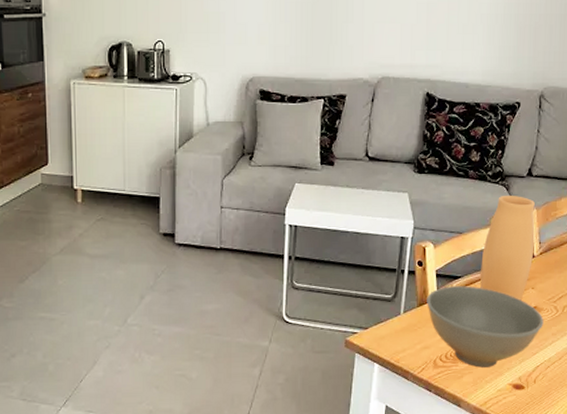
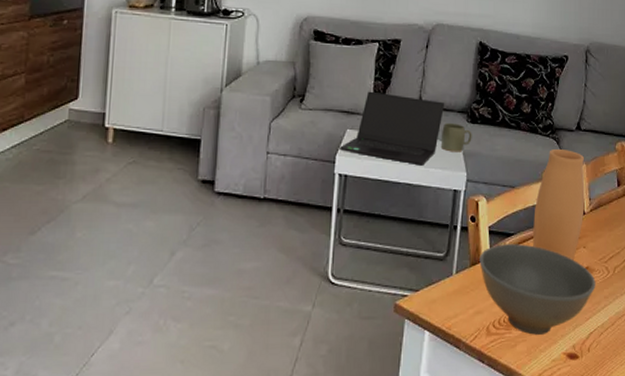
laptop: none [289,146,392,215] -> present [340,91,445,166]
mug: none [387,174,419,202] -> present [440,123,472,152]

